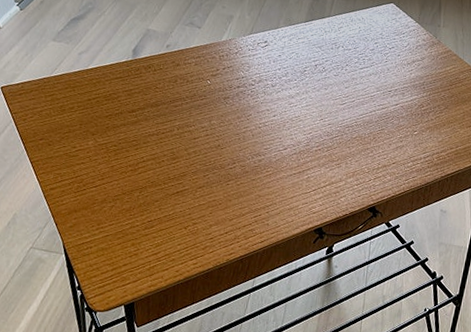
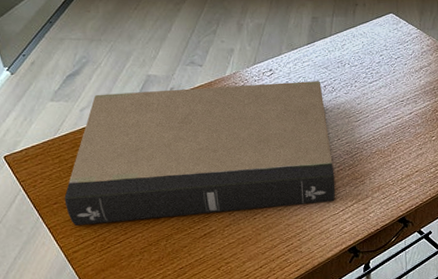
book: none [50,40,313,180] -> present [64,81,336,226]

